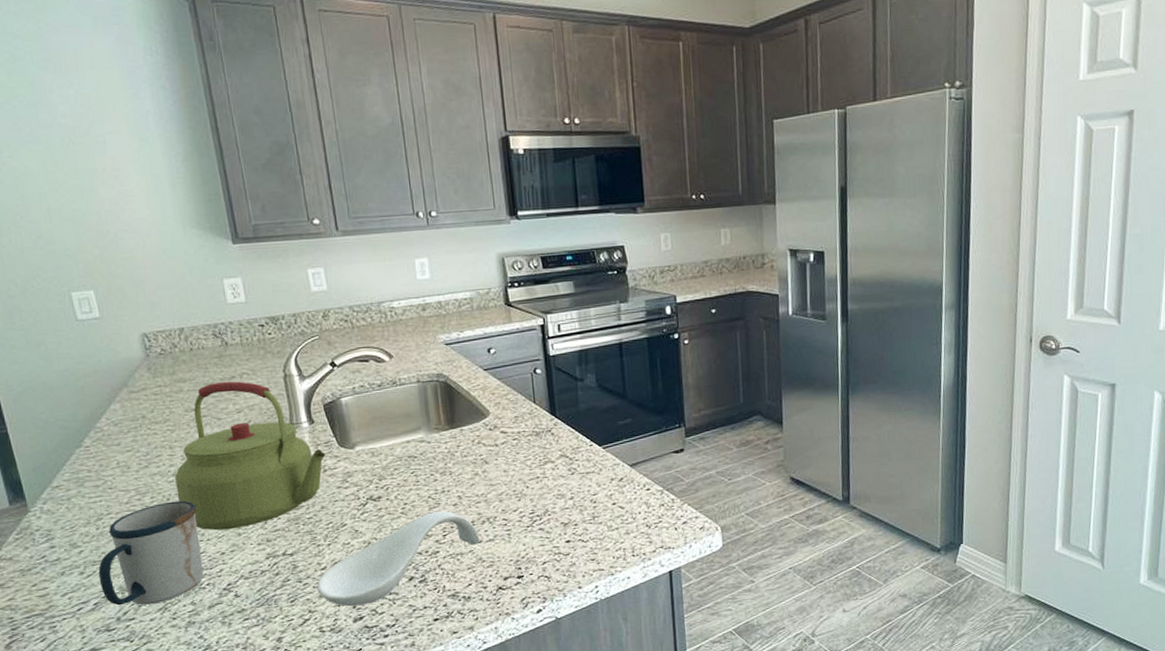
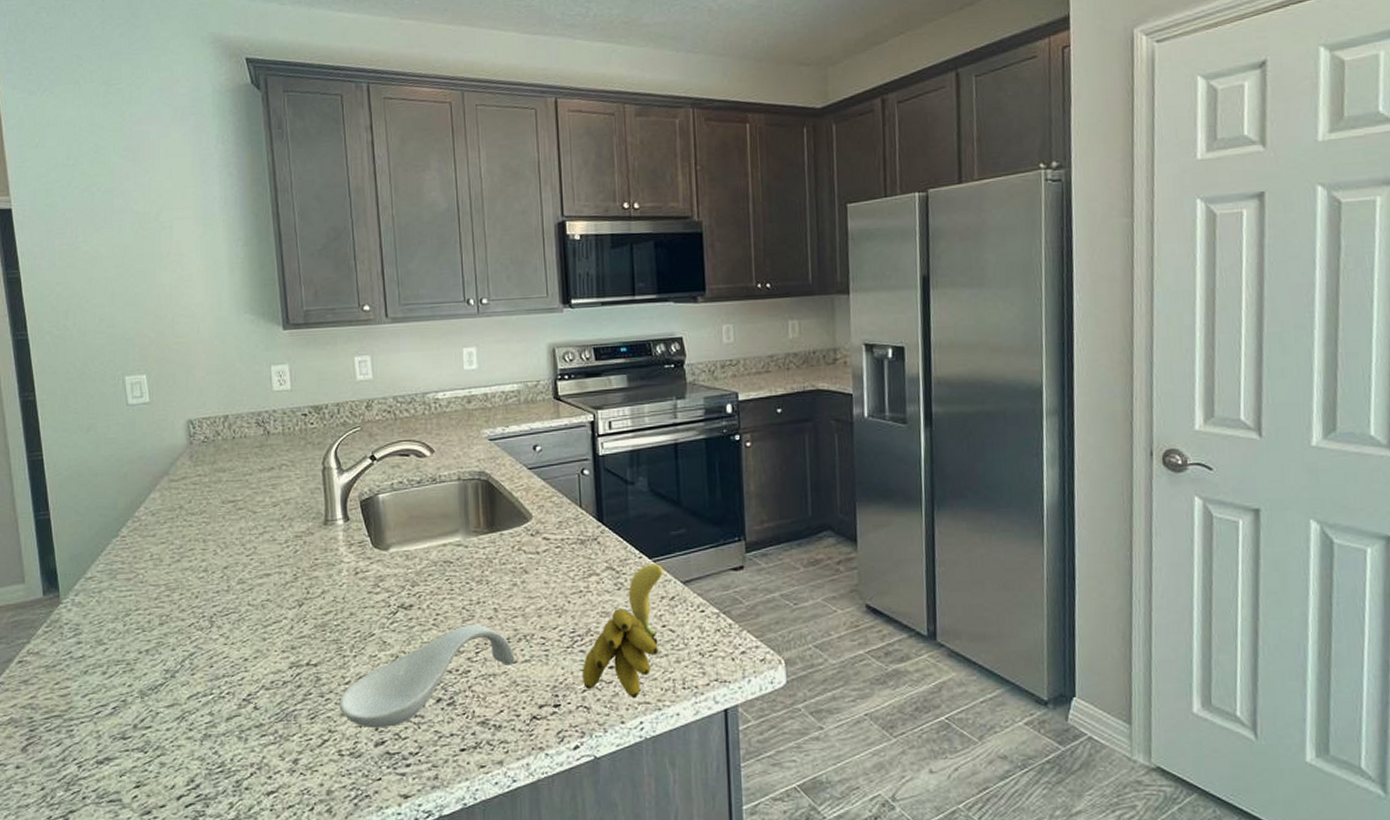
mug: present [98,500,204,606] -> none [120,599,224,712]
kettle: present [175,381,326,531] -> none [206,472,359,634]
banana: none [542,450,612,567] -> present [582,563,663,699]

